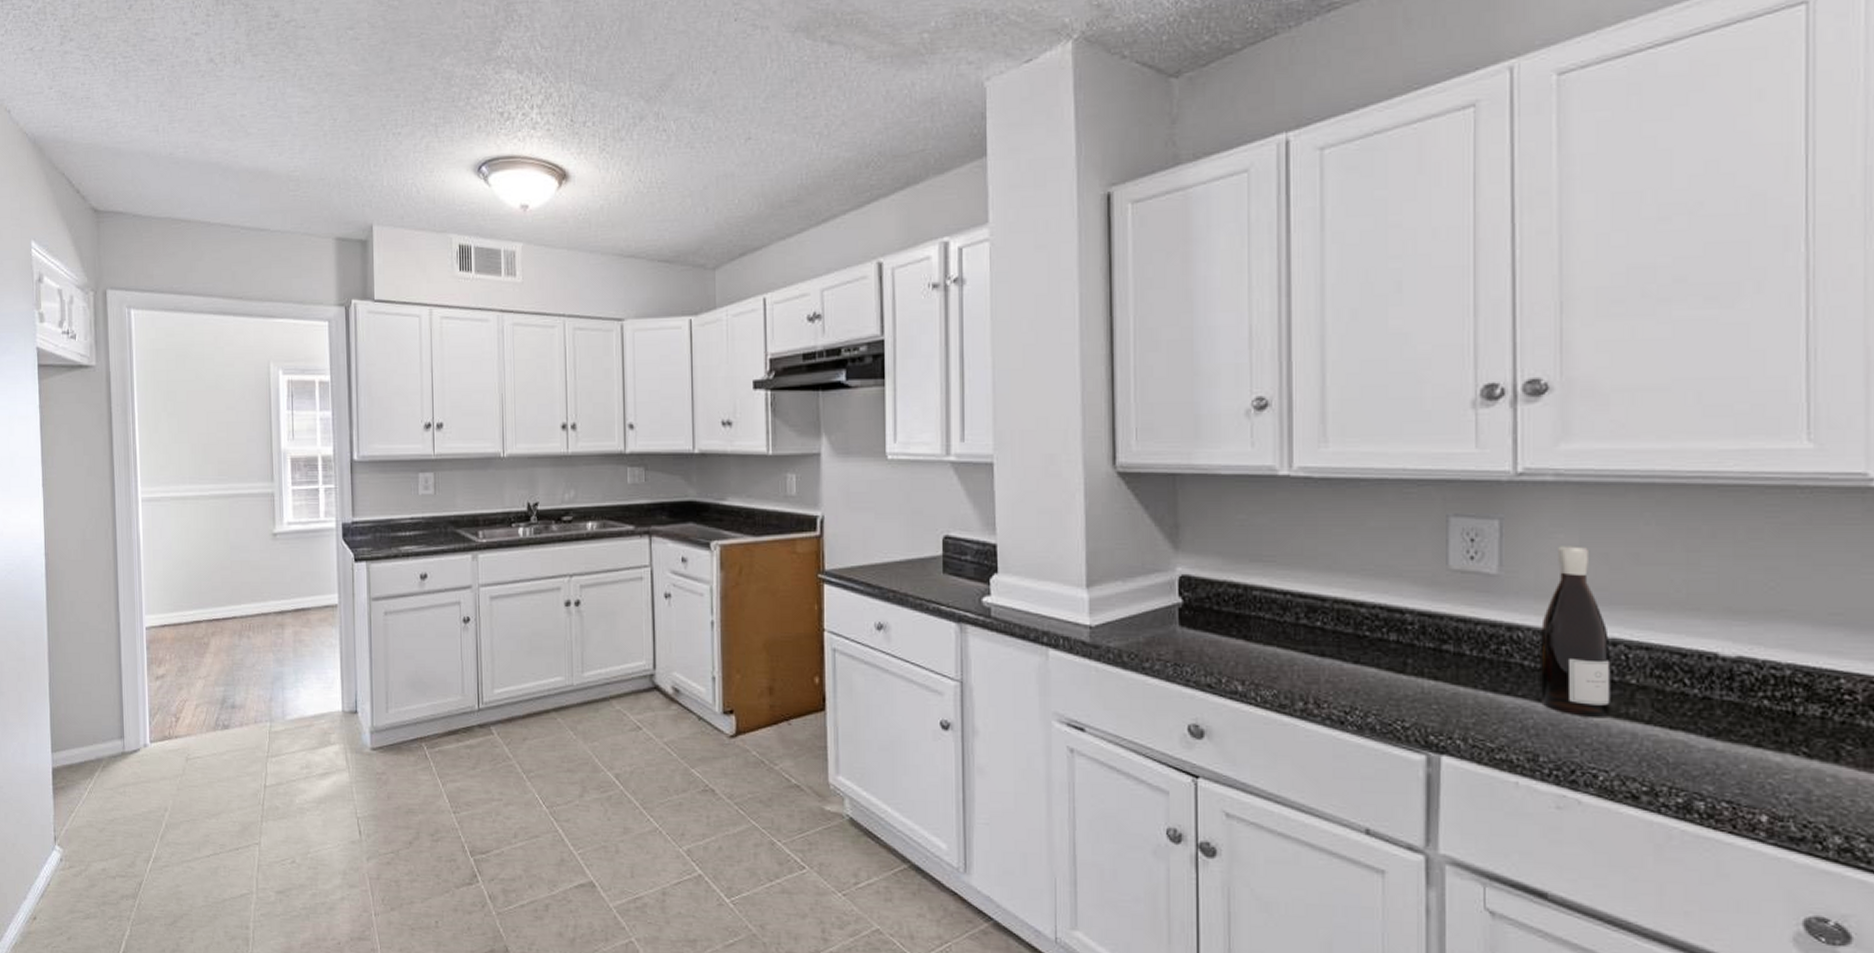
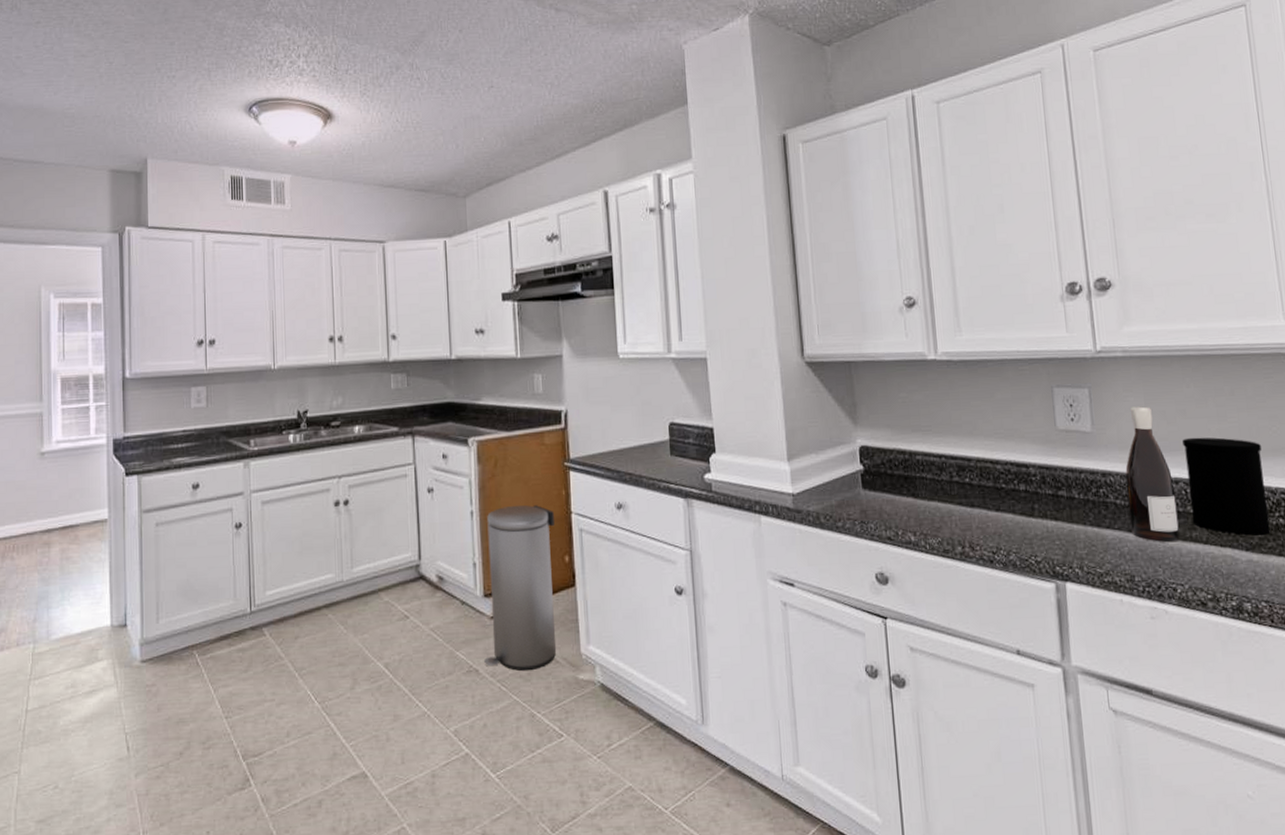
pedal bin: none [721,617,804,796] -> present [484,505,557,671]
canister: none [1630,589,1748,719] -> present [1182,437,1270,536]

